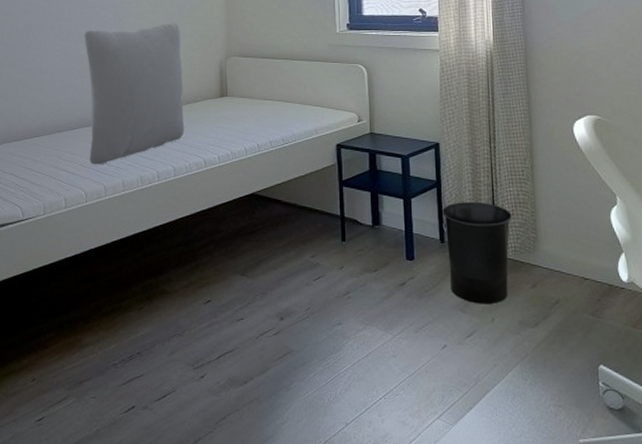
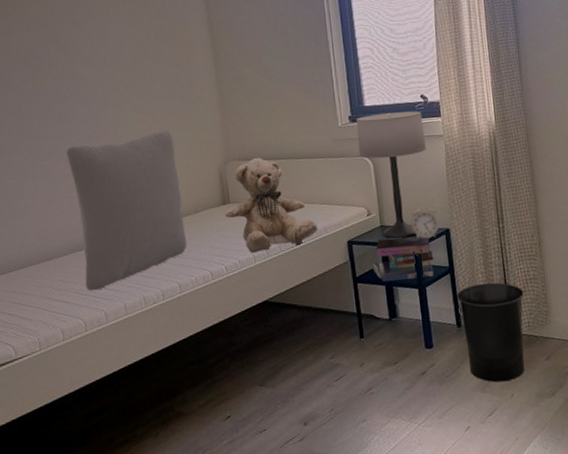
teddy bear: none [222,55,309,146] -> present [225,157,318,253]
table lamp: none [353,23,421,146] -> present [356,111,426,239]
books: none [359,146,422,188] -> present [372,236,434,281]
alarm clock: none [400,114,429,150] -> present [410,202,440,240]

